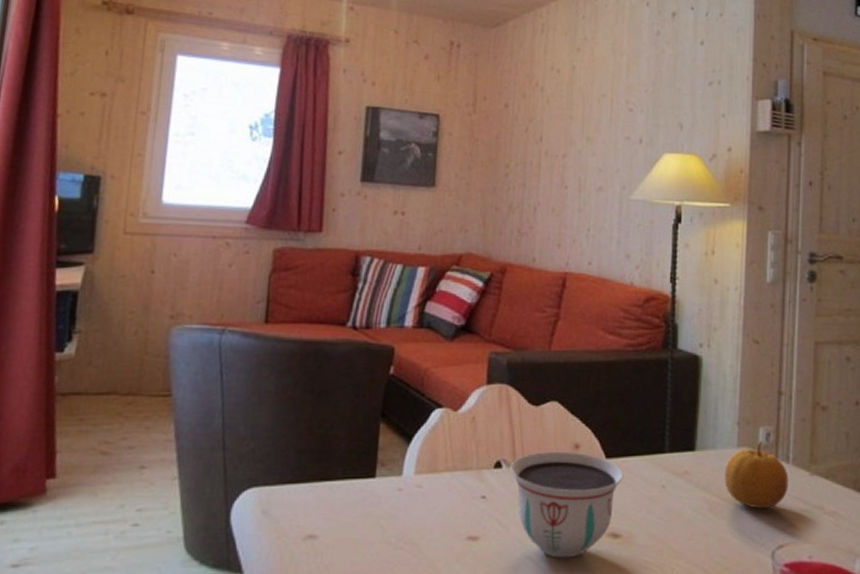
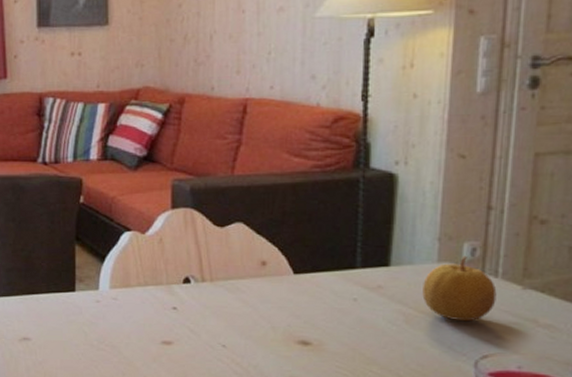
bowl: present [510,451,624,558] -> none [198,268,313,362]

